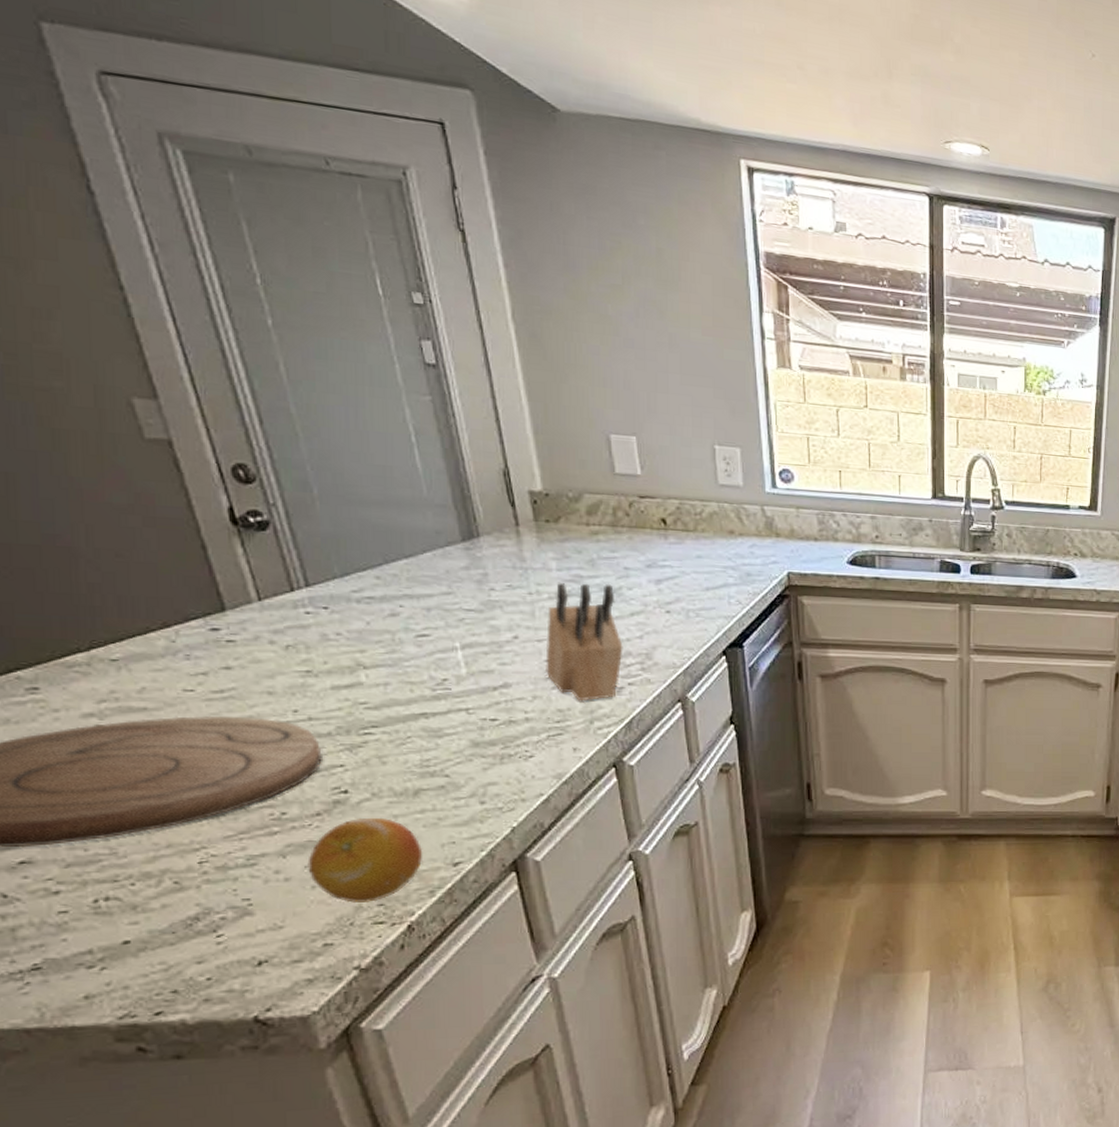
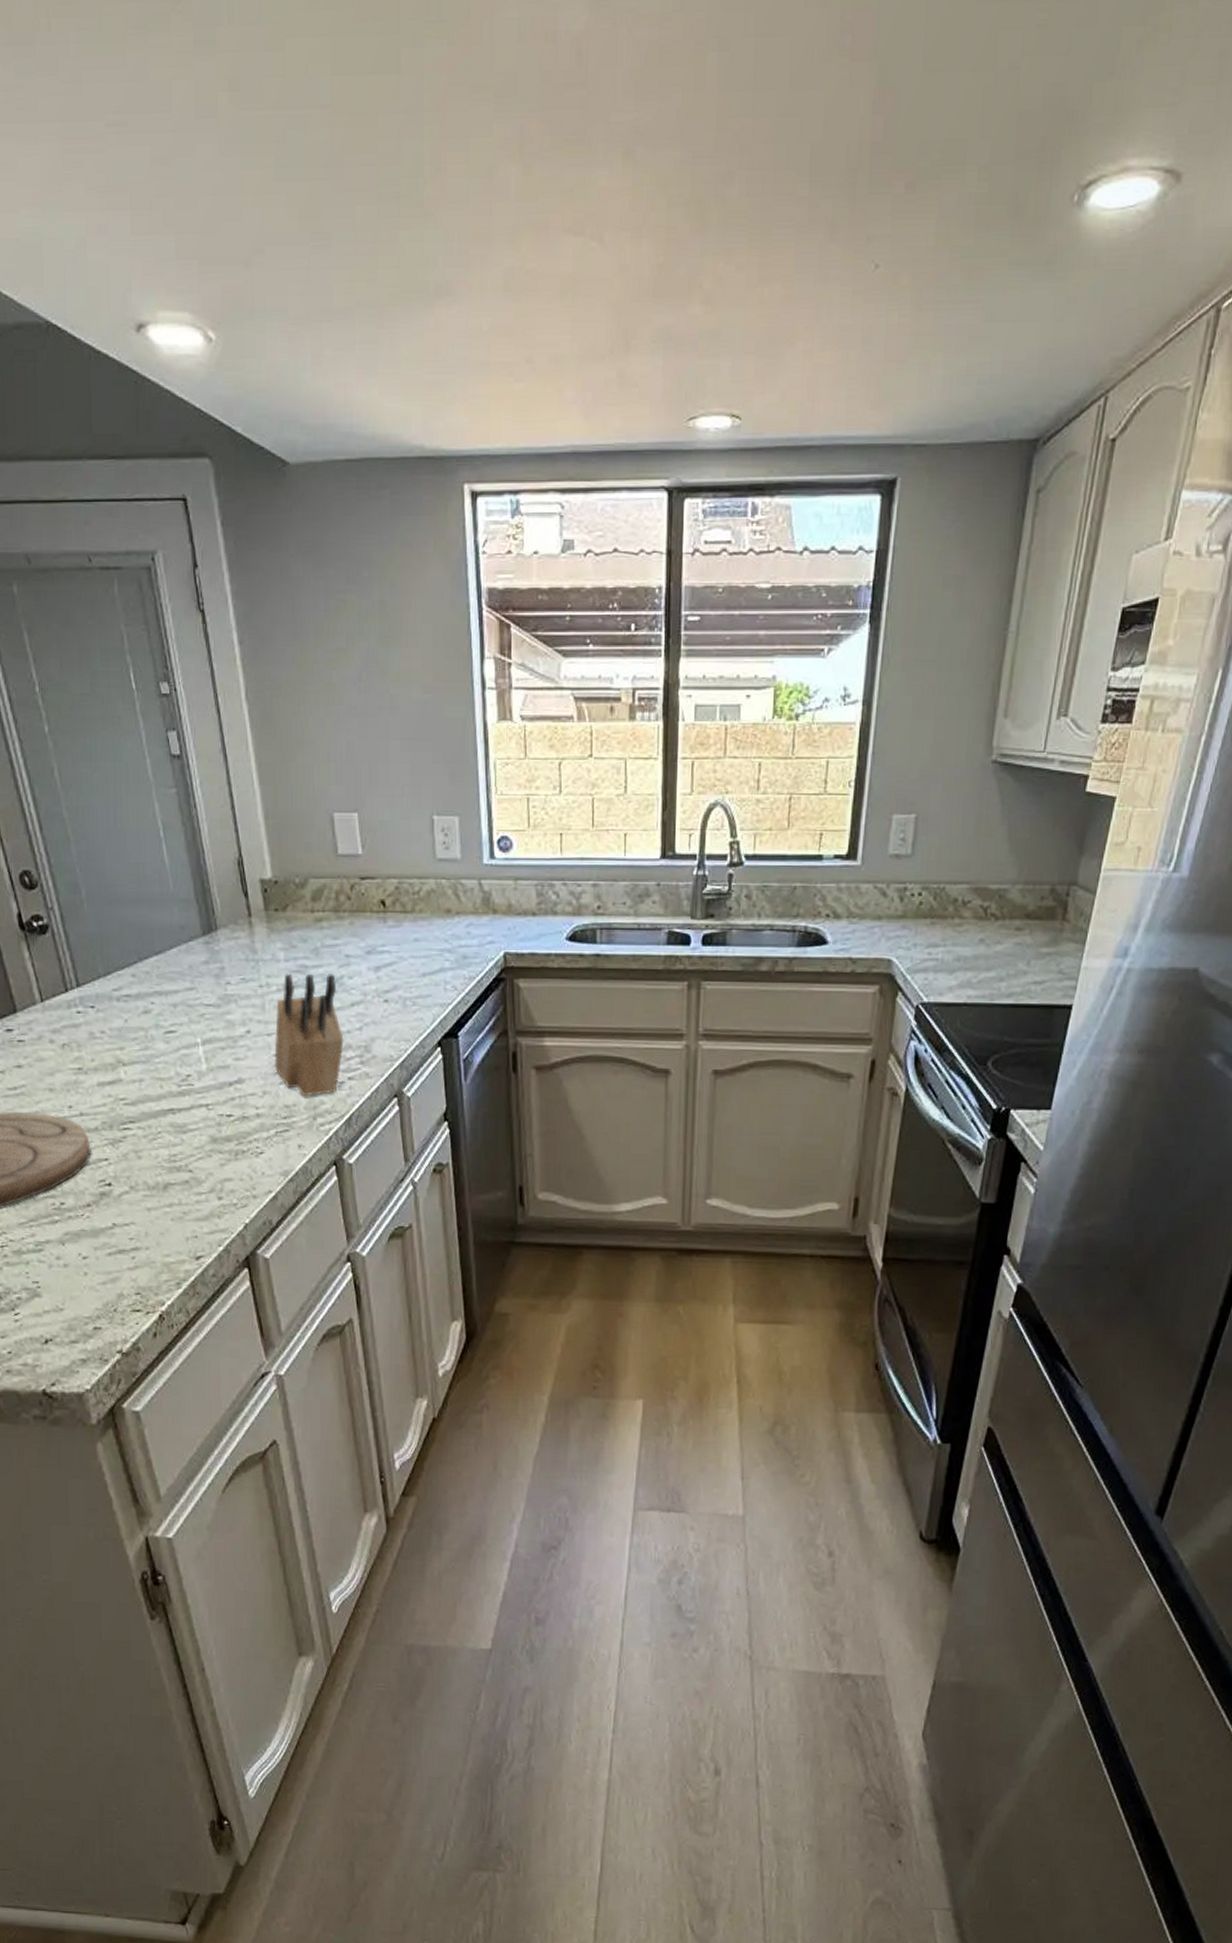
fruit: present [307,817,423,903] -> none [81,1210,171,1291]

